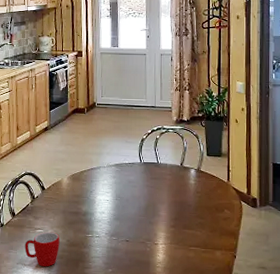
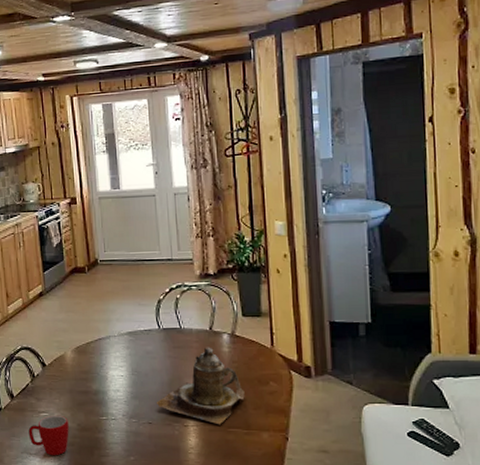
teapot: none [133,179,205,244] -> present [156,347,245,425]

